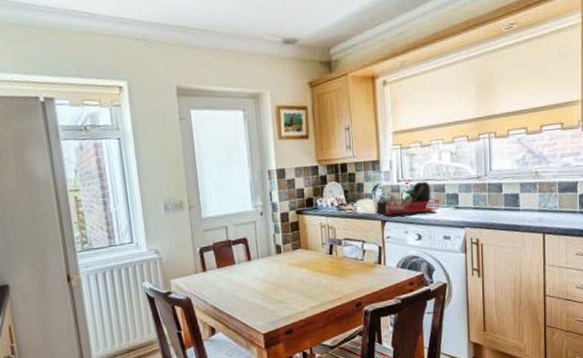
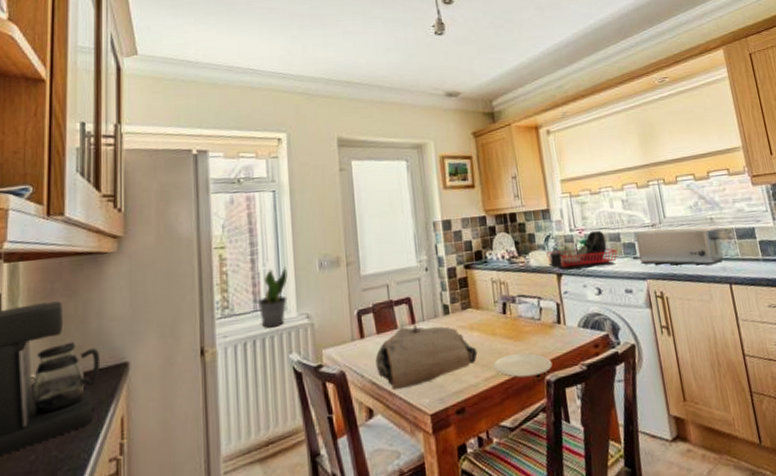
potted plant: none [112,208,138,261] -> present [257,267,288,328]
bag: none [216,261,305,314] -> present [375,324,478,391]
plate: none [318,287,371,308] -> present [493,352,552,378]
toaster: none [460,179,542,217] -> present [636,226,724,266]

